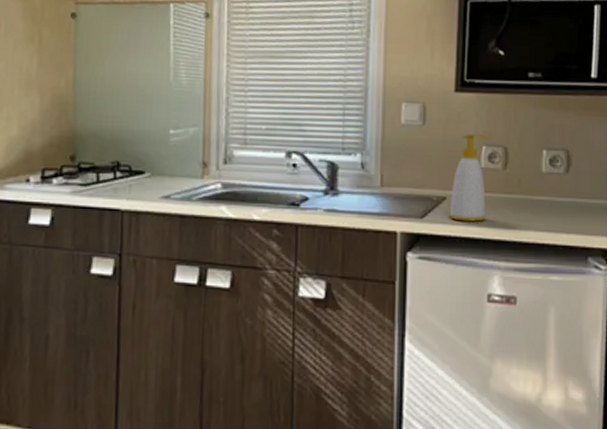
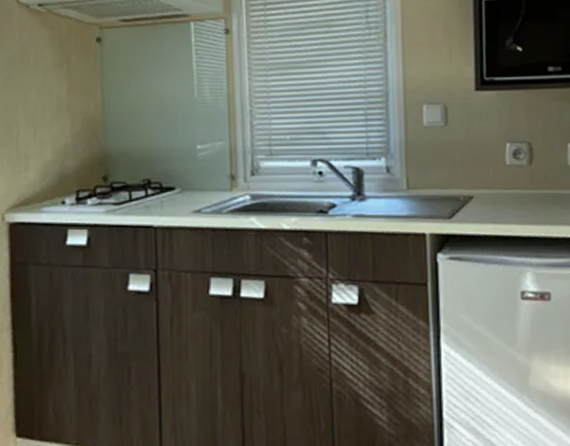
soap bottle: present [449,134,490,222] -> none [477,132,514,220]

